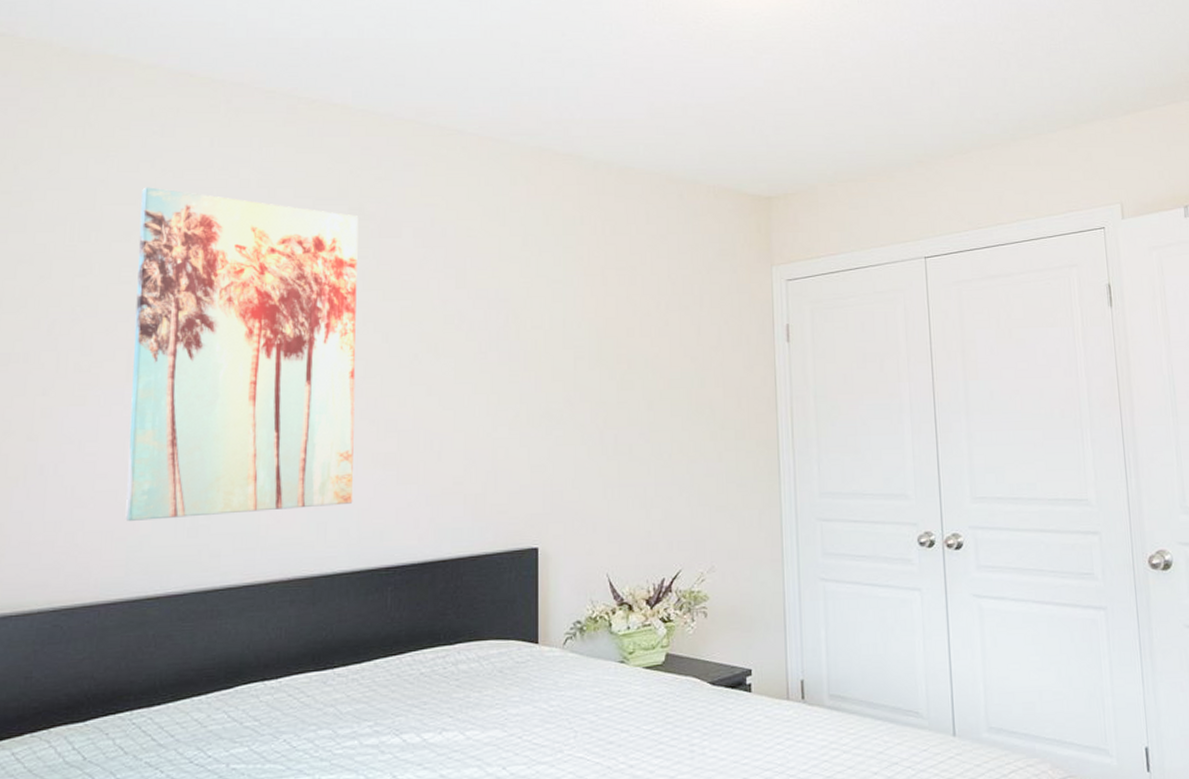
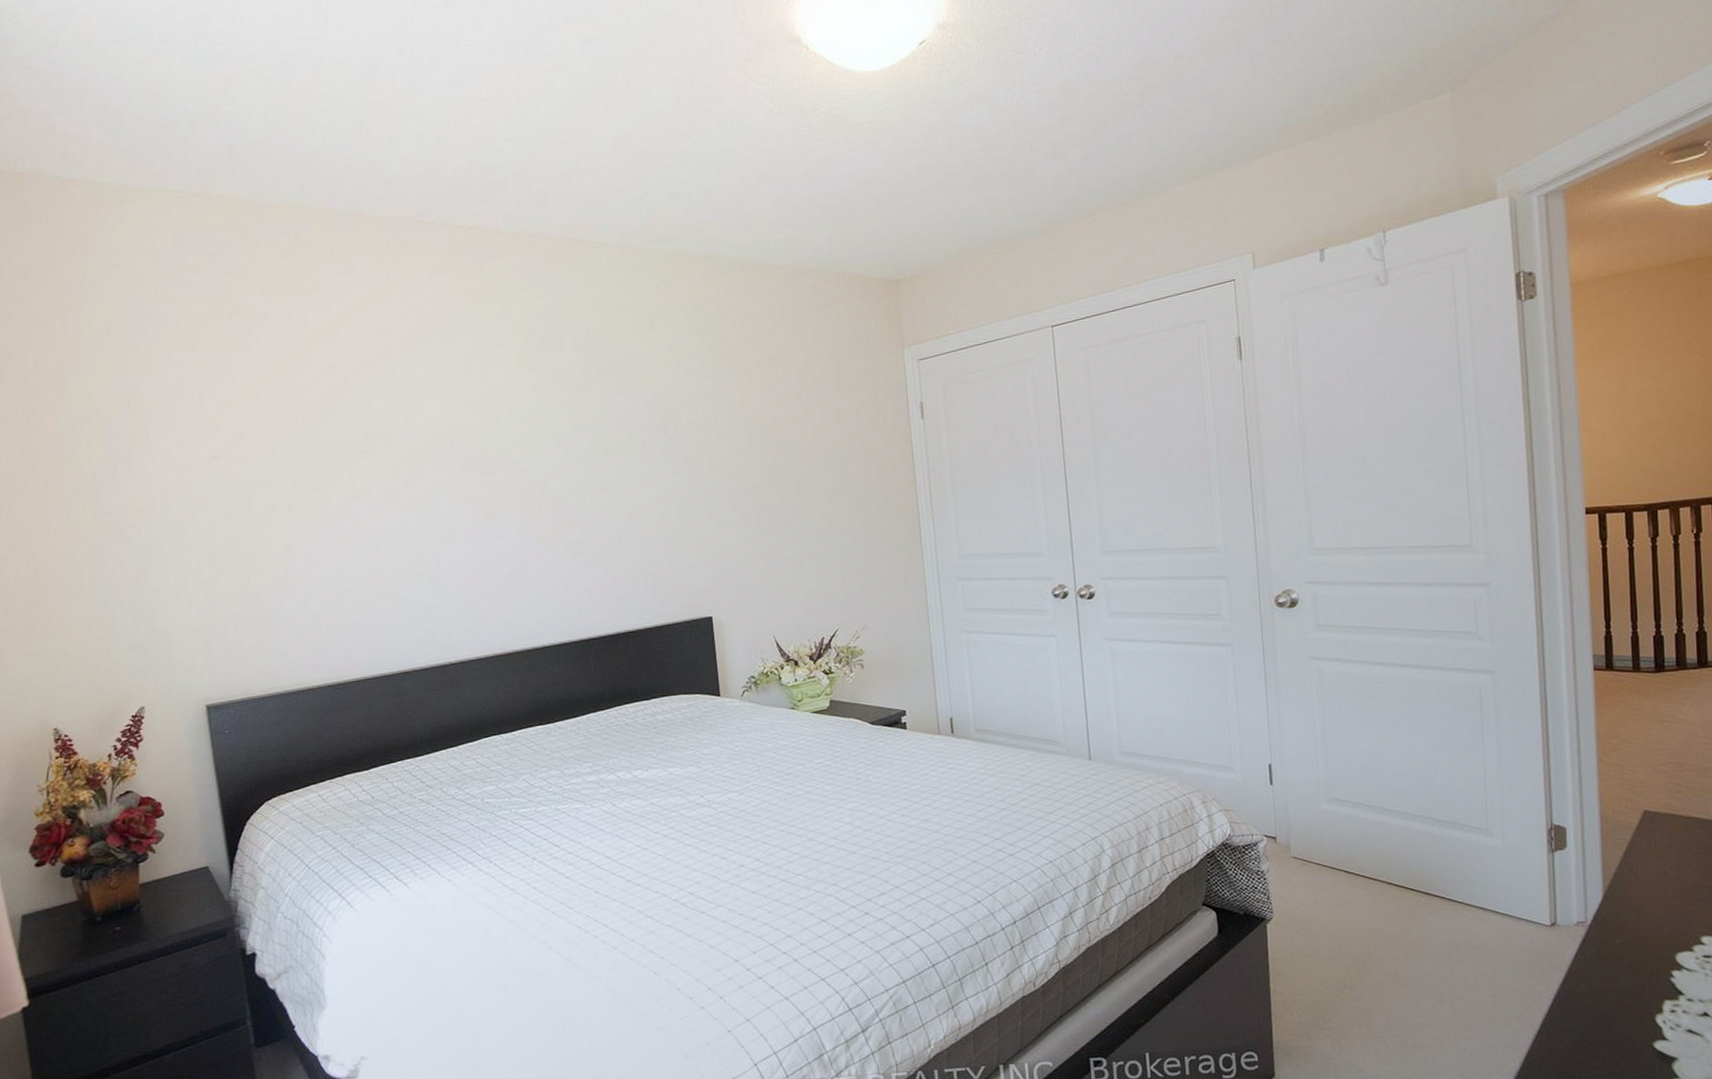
wall art: present [125,187,359,521] -> none [337,323,552,612]

